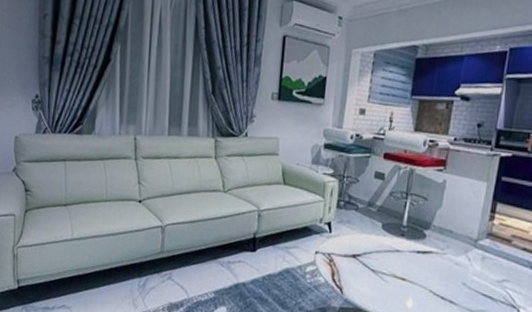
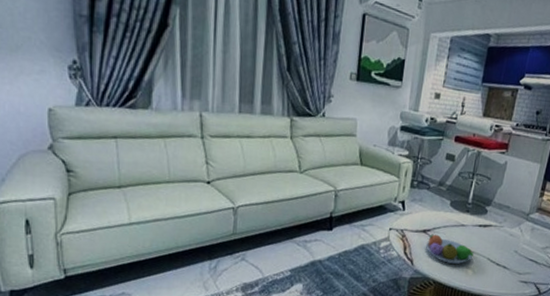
fruit bowl: none [356,259,412,295] -> present [426,234,474,264]

